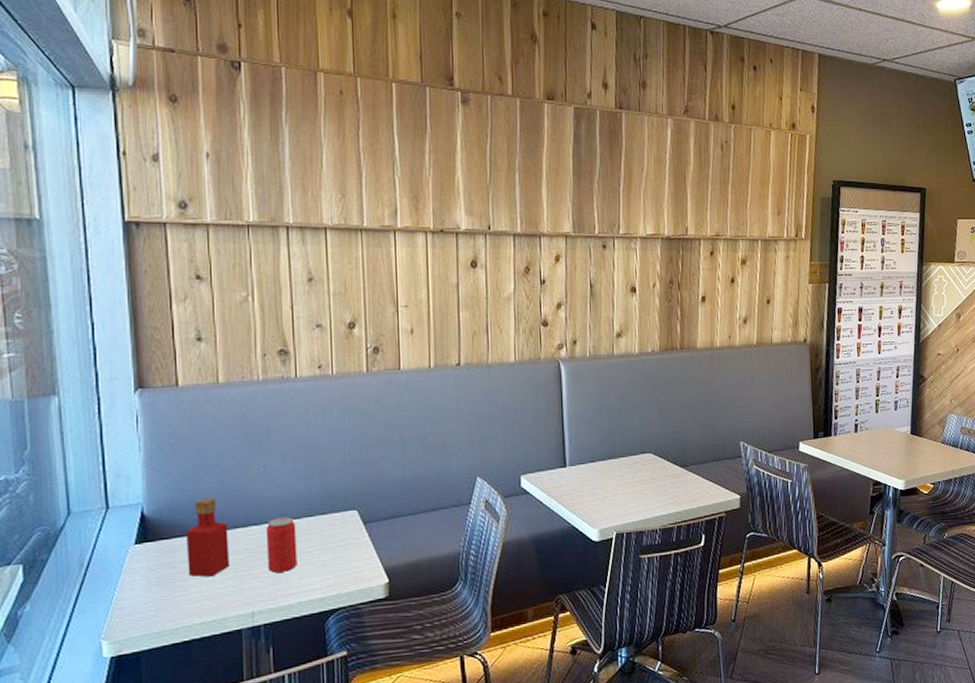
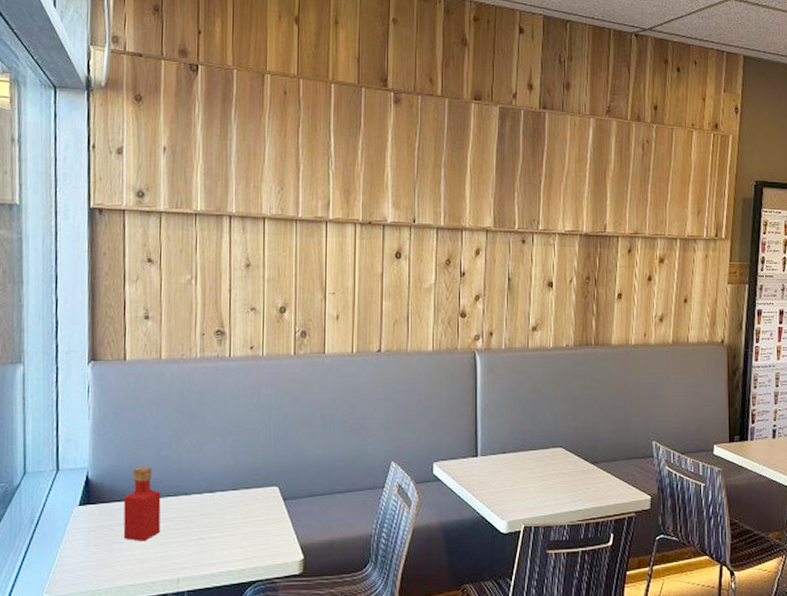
beverage can: present [265,517,297,573] -> none [194,489,222,542]

